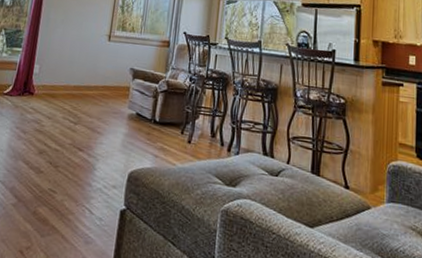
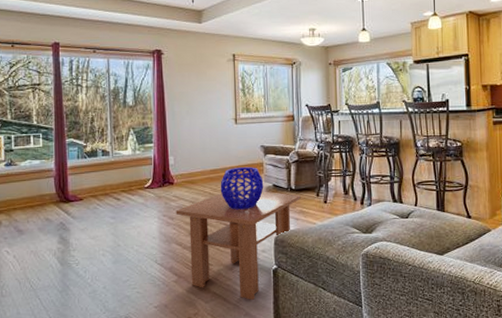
coffee table: none [29,110,164,243] -> present [175,189,301,300]
decorative bowl: none [80,87,127,136] -> present [220,167,264,210]

